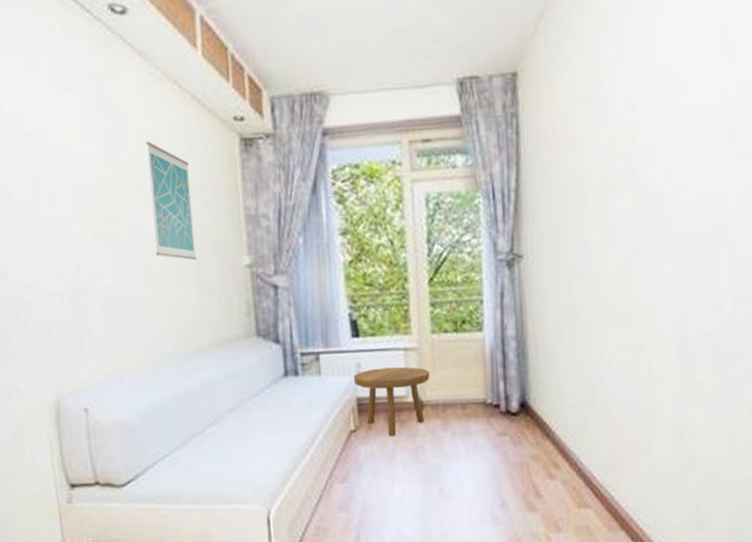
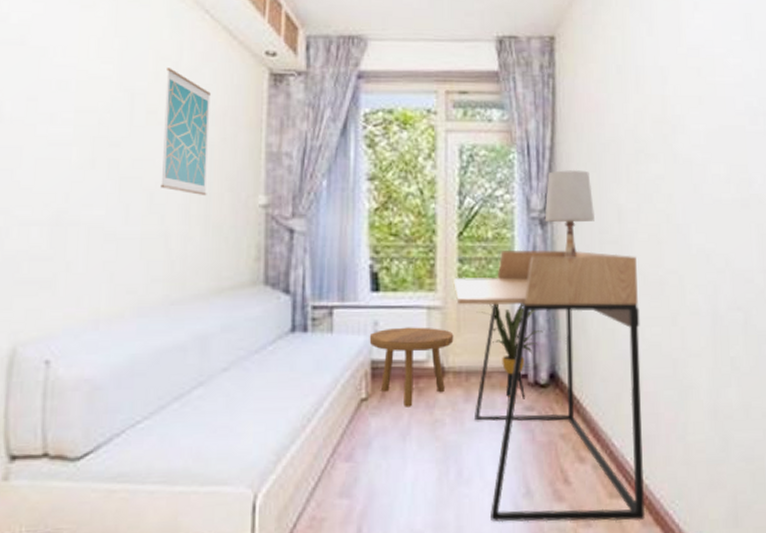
desk: none [427,288,612,529] -> present [453,249,646,523]
house plant: none [449,341,513,429] -> present [476,303,543,401]
table lamp: none [512,209,561,297] -> present [545,169,595,258]

